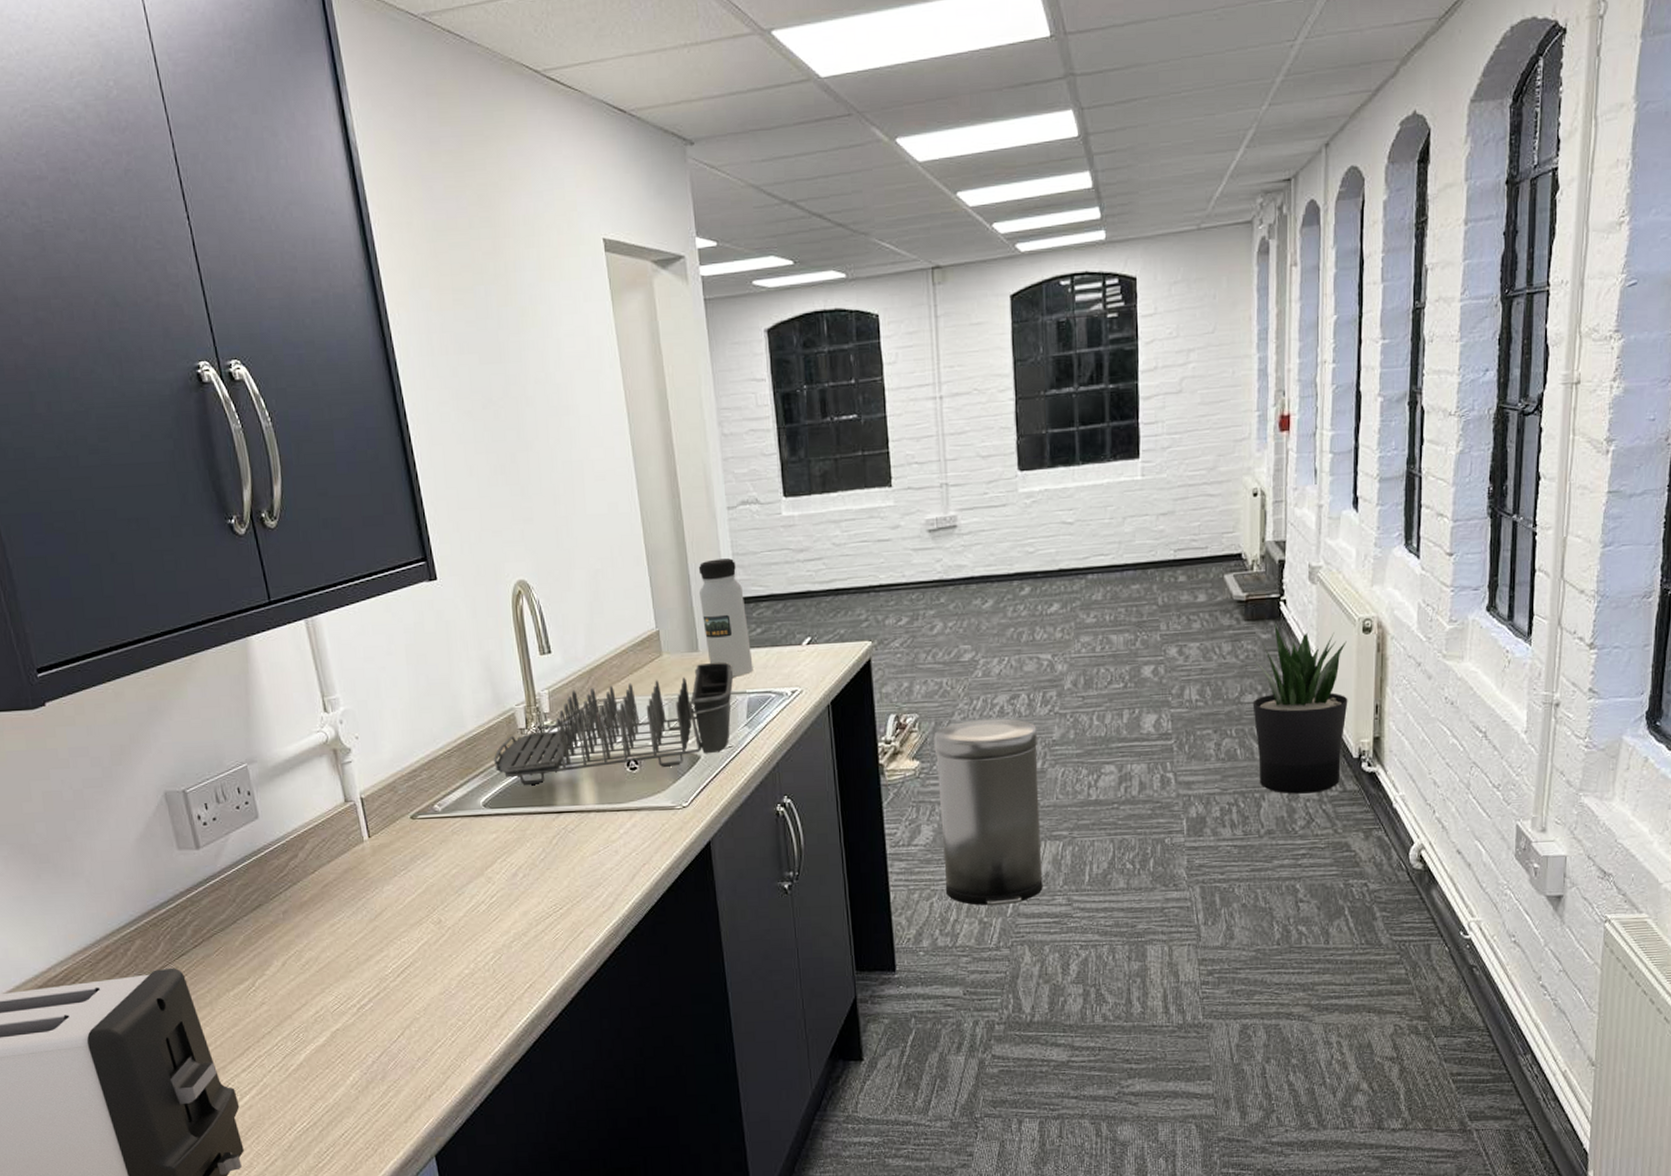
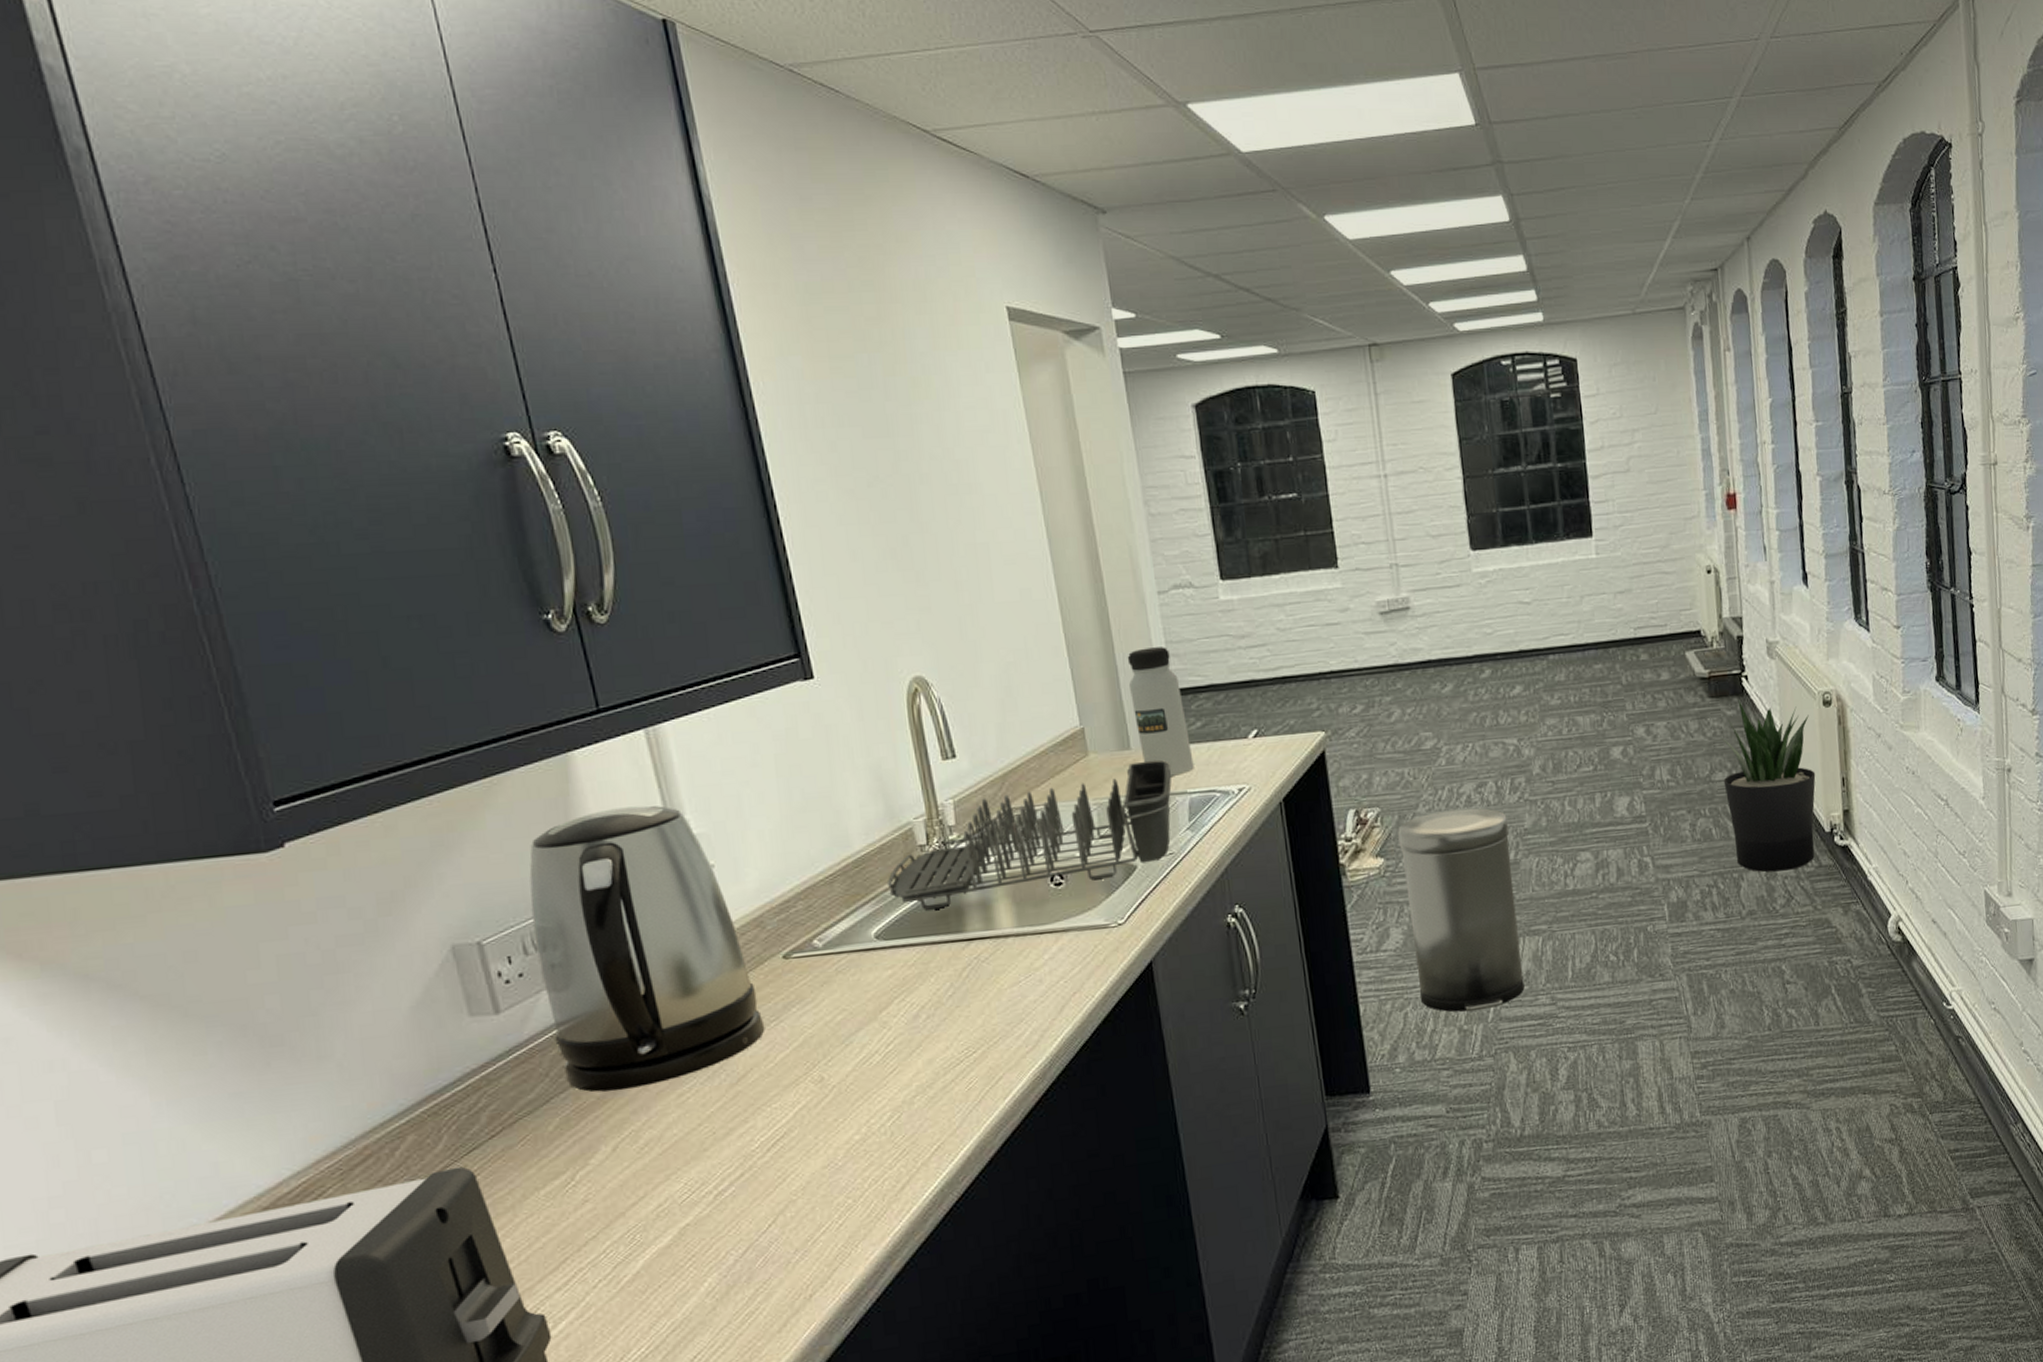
kettle: none [220,684,397,918] -> present [529,806,765,1092]

